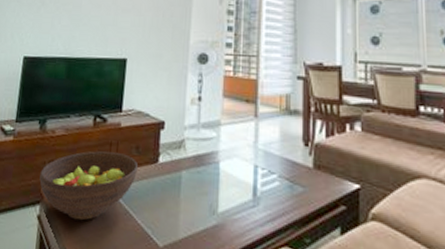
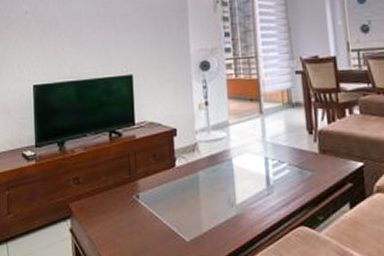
fruit bowl: present [39,151,138,221] -> none [66,163,157,228]

